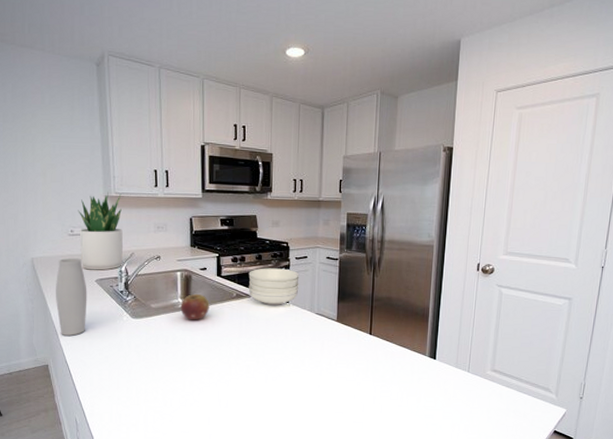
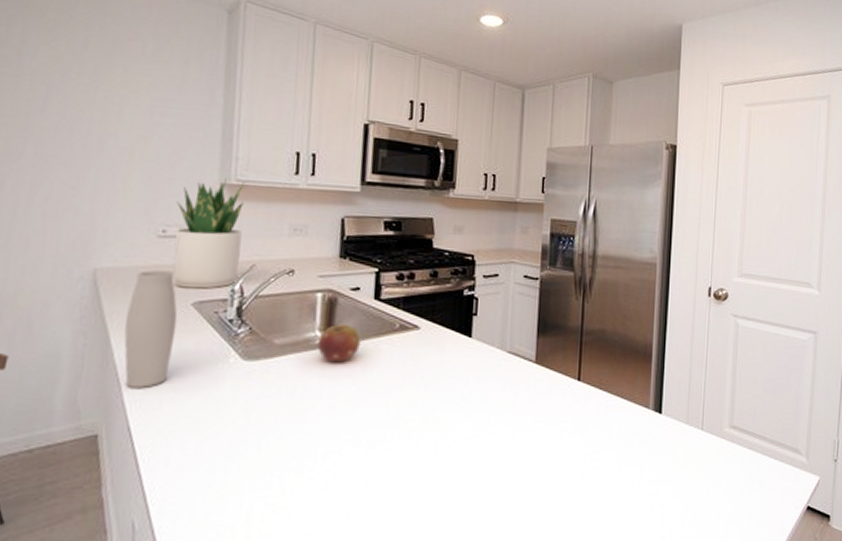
bowl: present [248,268,300,305] -> none [417,289,488,340]

